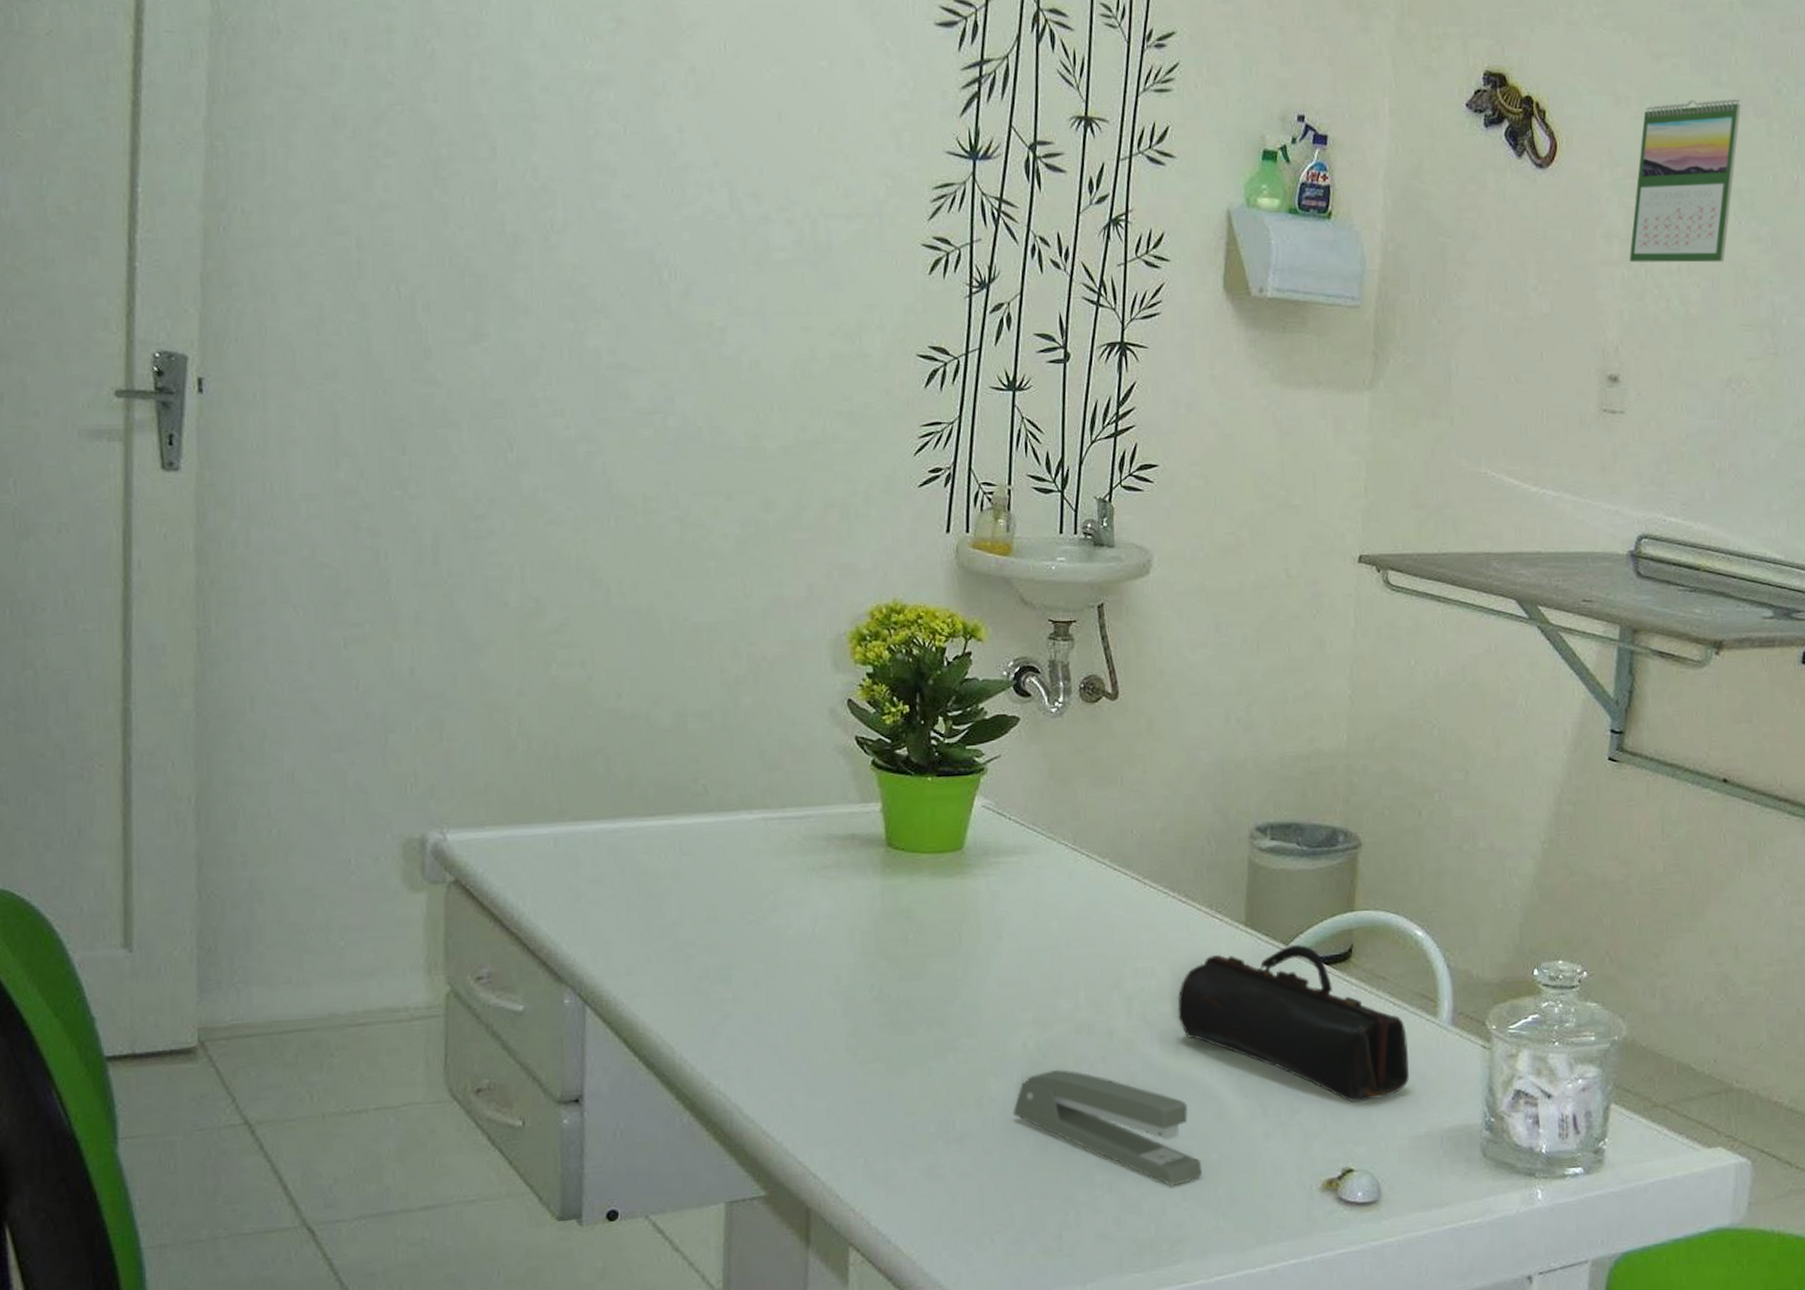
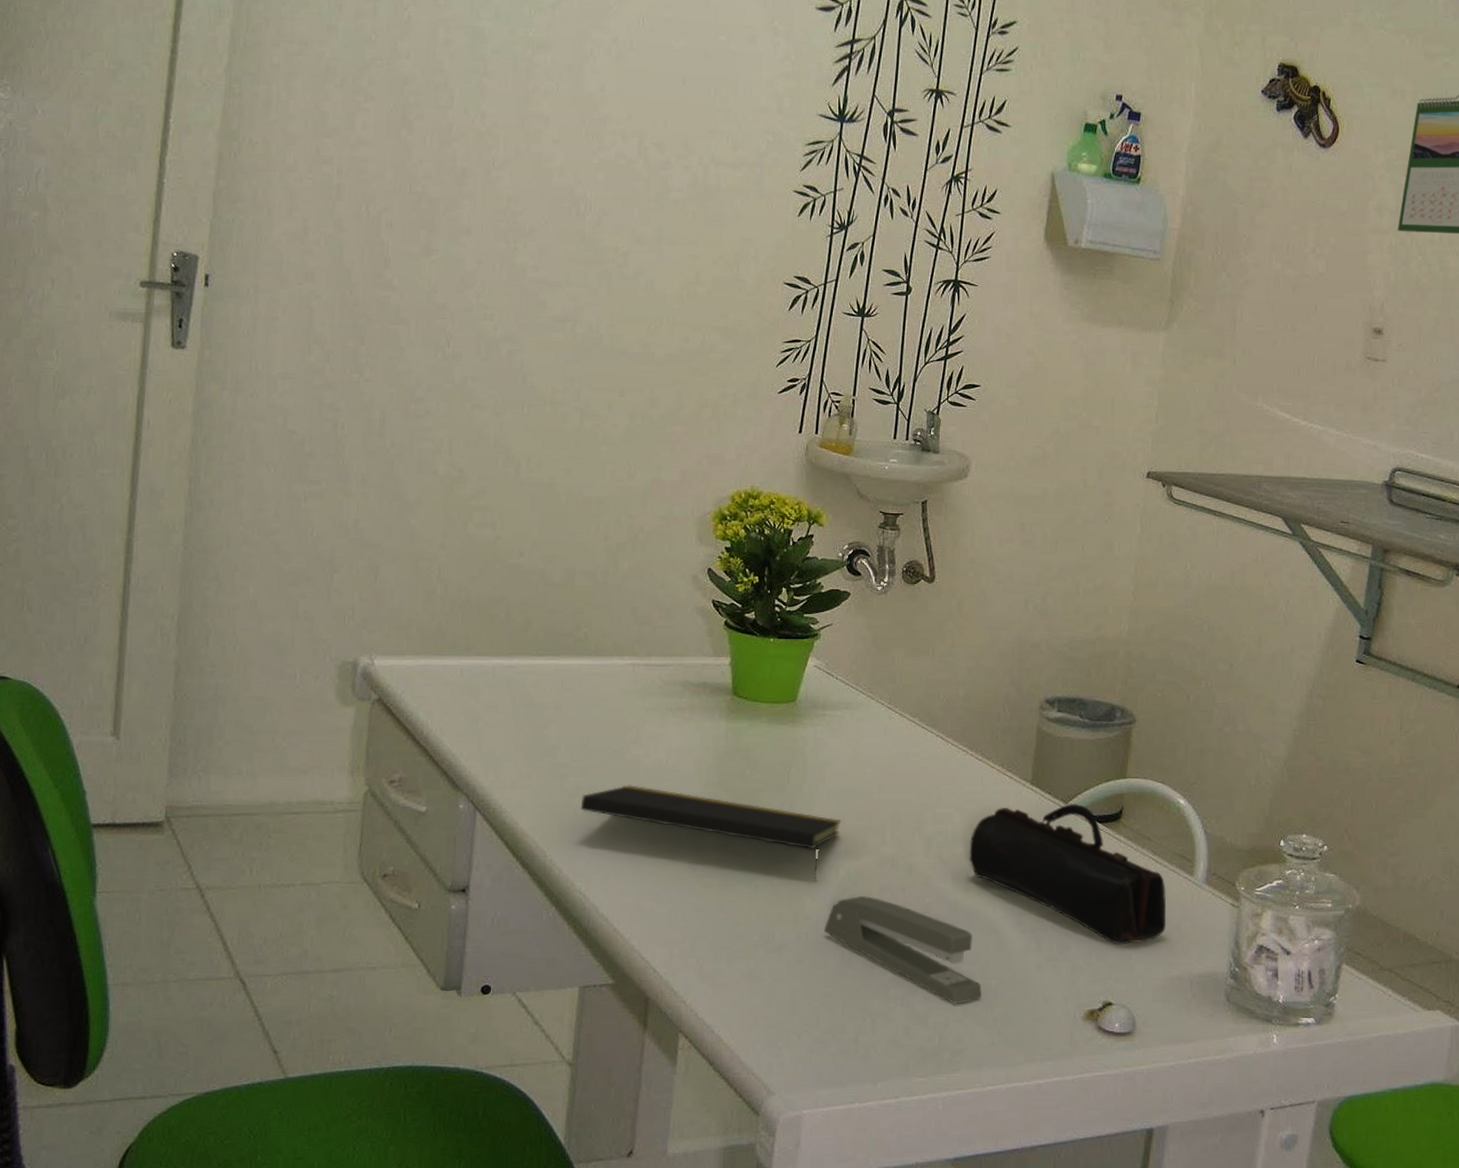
notepad: none [712,961,1026,1057] -> present [580,785,842,881]

